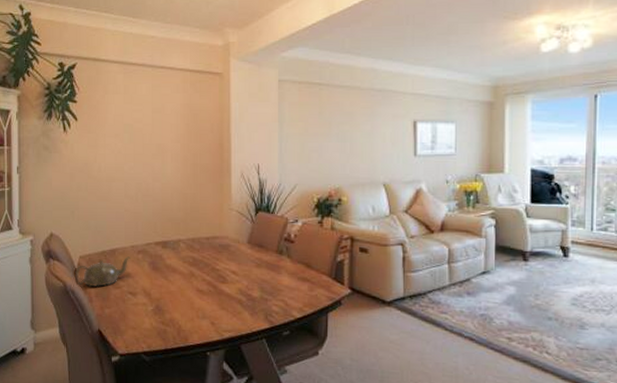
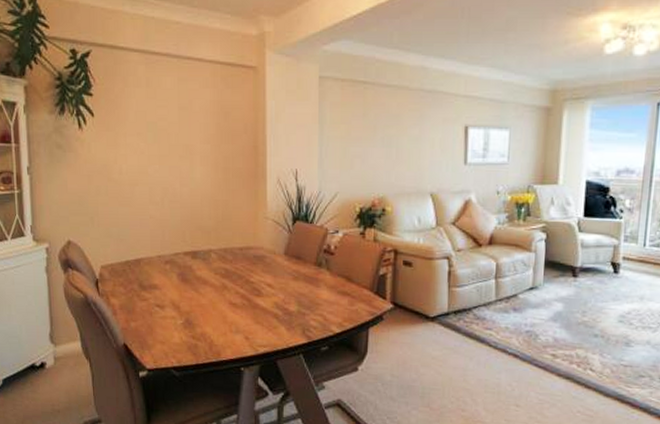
teapot: present [75,256,130,287] -> none [97,267,157,299]

